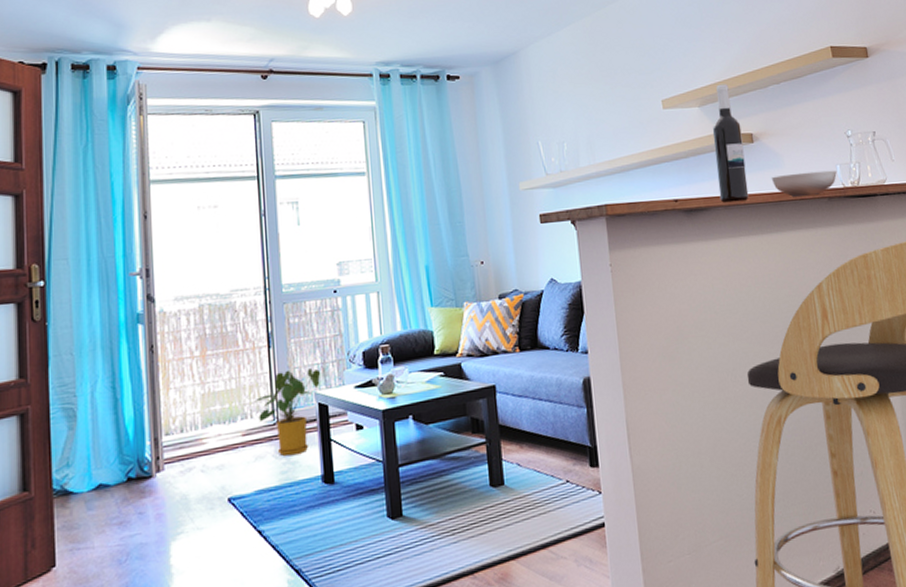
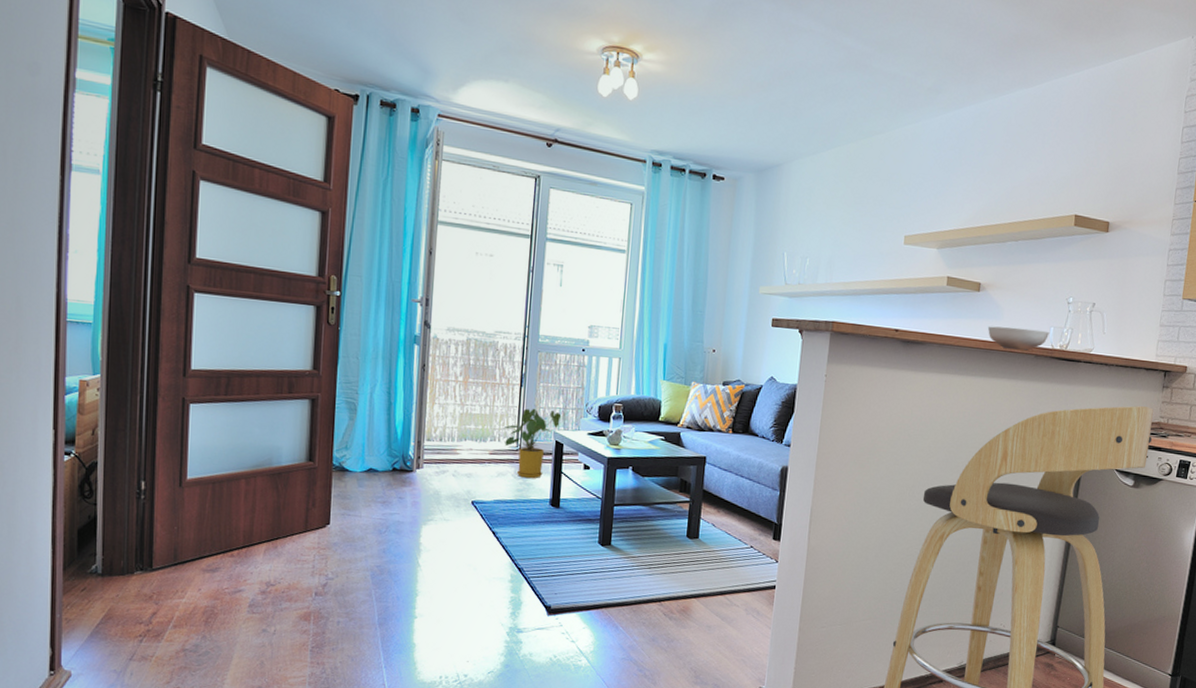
wine bottle: present [712,84,749,203] -> none [936,231,972,343]

